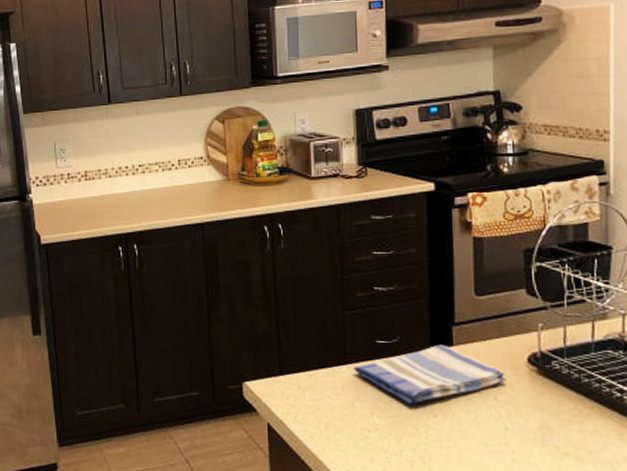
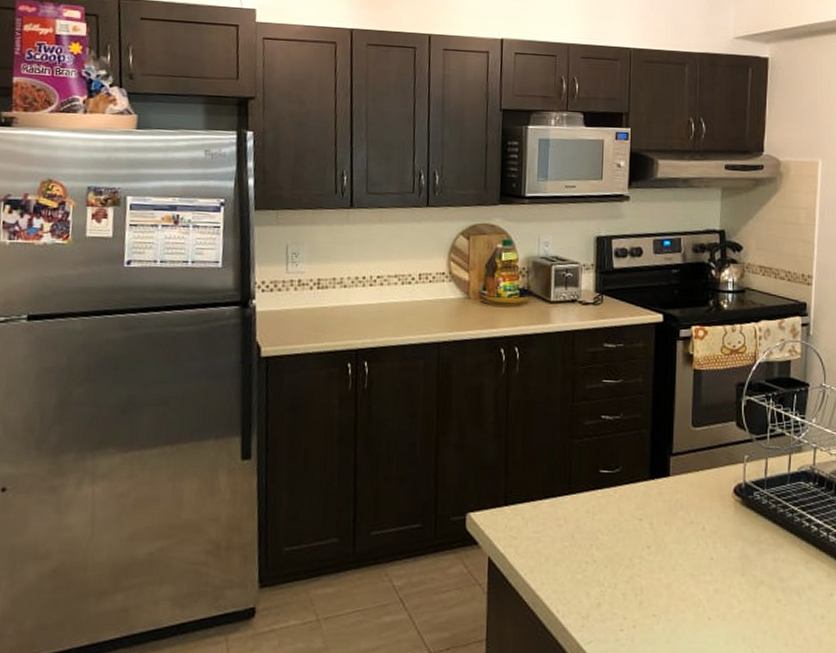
dish towel: present [353,344,507,405] -> none [576,474,715,536]

